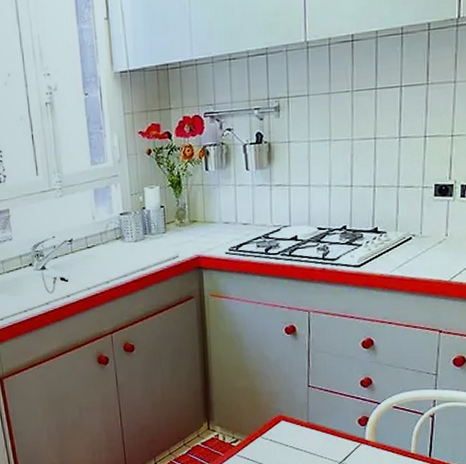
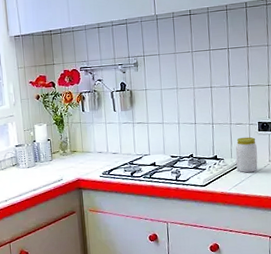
jar: none [402,203,431,250] -> present [236,137,258,173]

